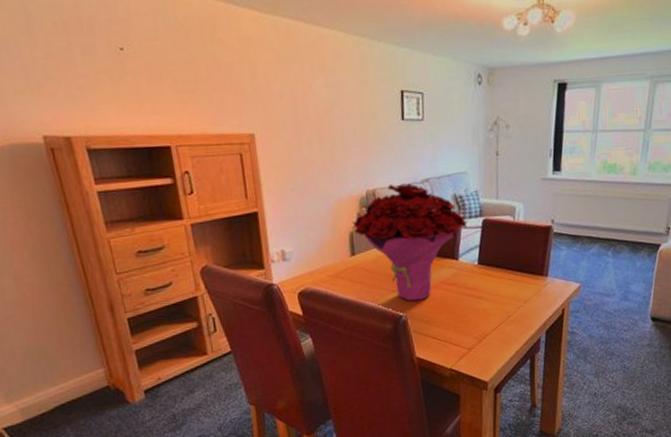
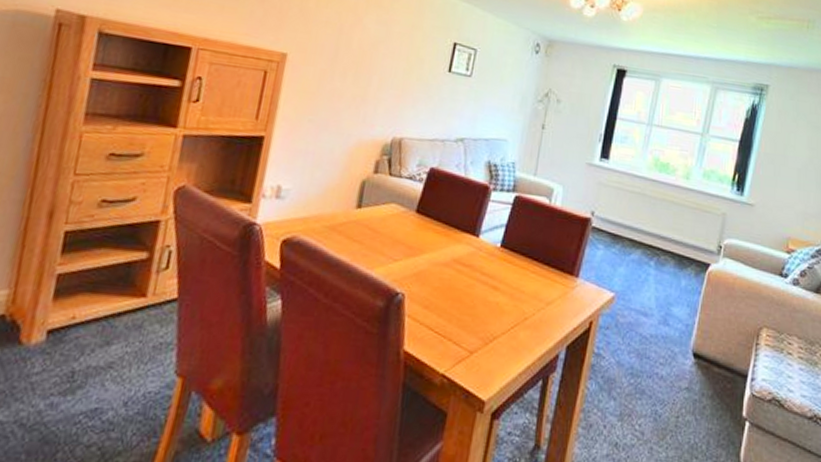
flower bouquet: present [351,183,469,302] -> none [365,136,499,278]

